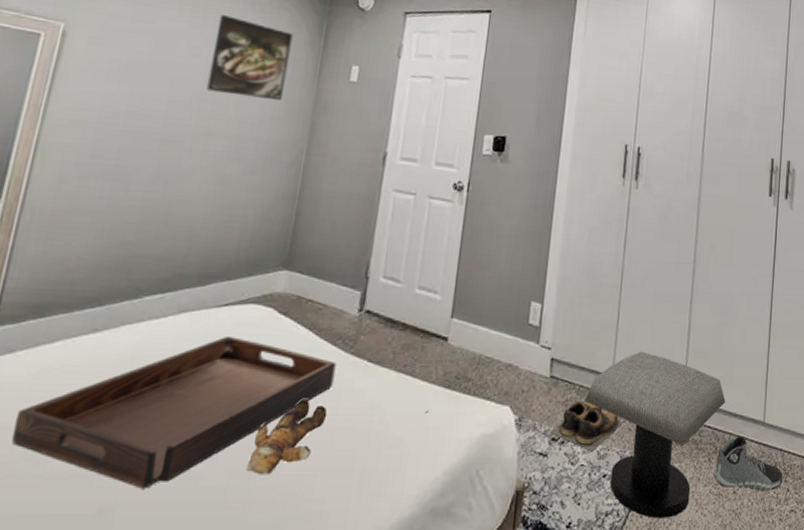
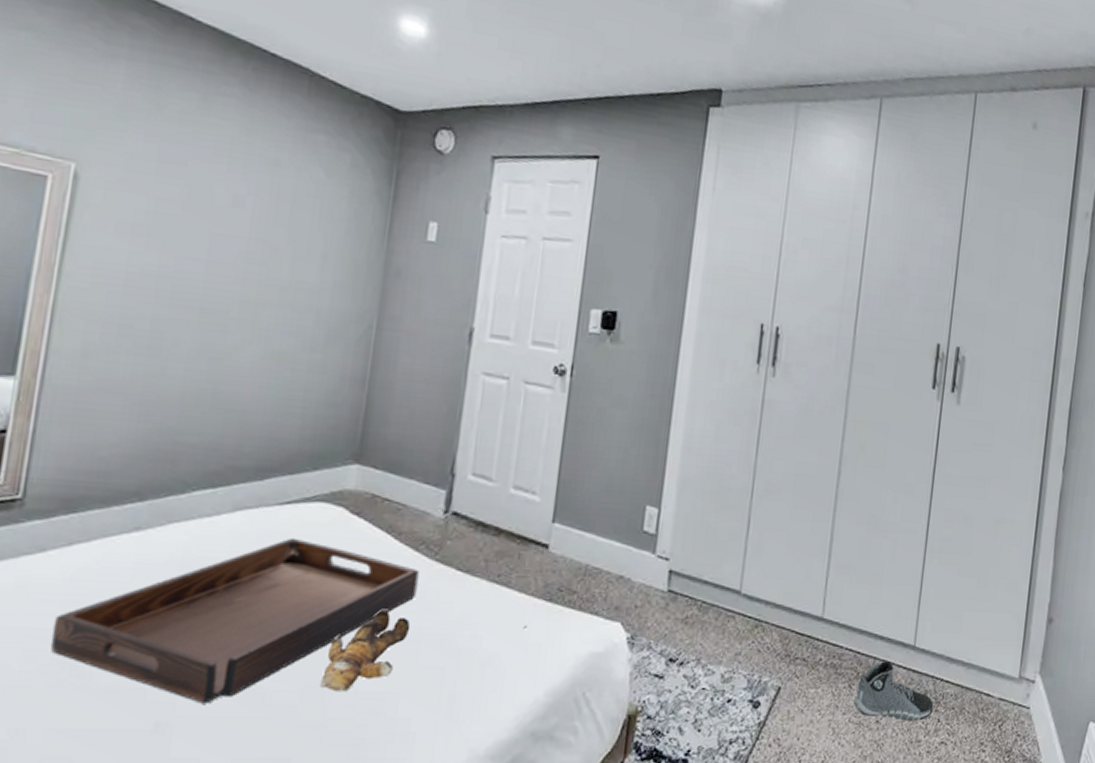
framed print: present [206,15,294,101] -> none [252,156,357,264]
shoes: present [550,400,623,452] -> none [667,618,752,675]
stool: present [584,351,726,519] -> none [707,564,871,748]

